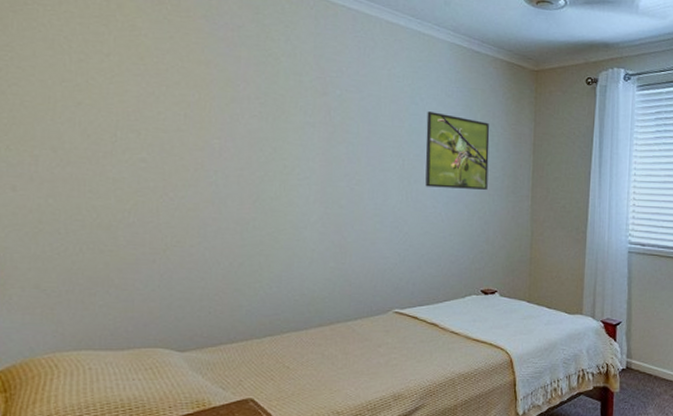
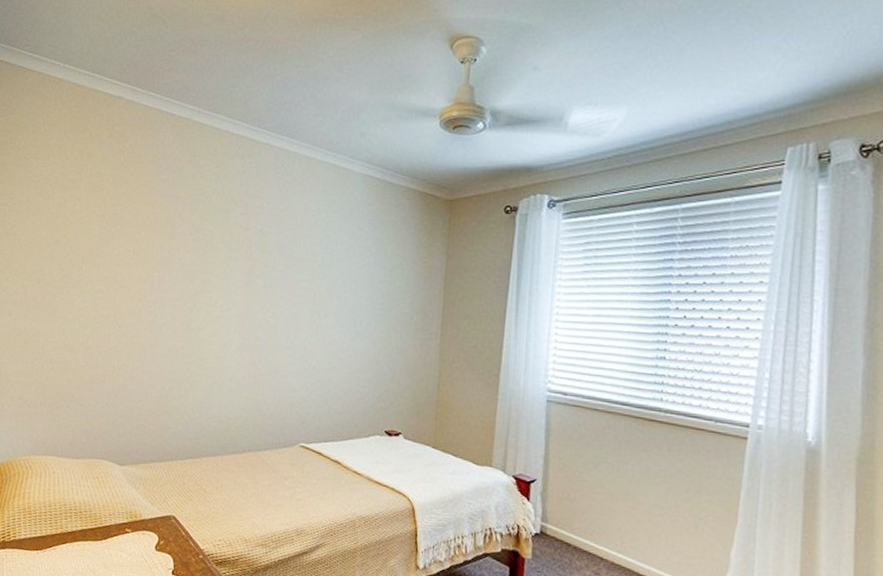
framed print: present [425,111,490,190] -> none [334,245,400,326]

